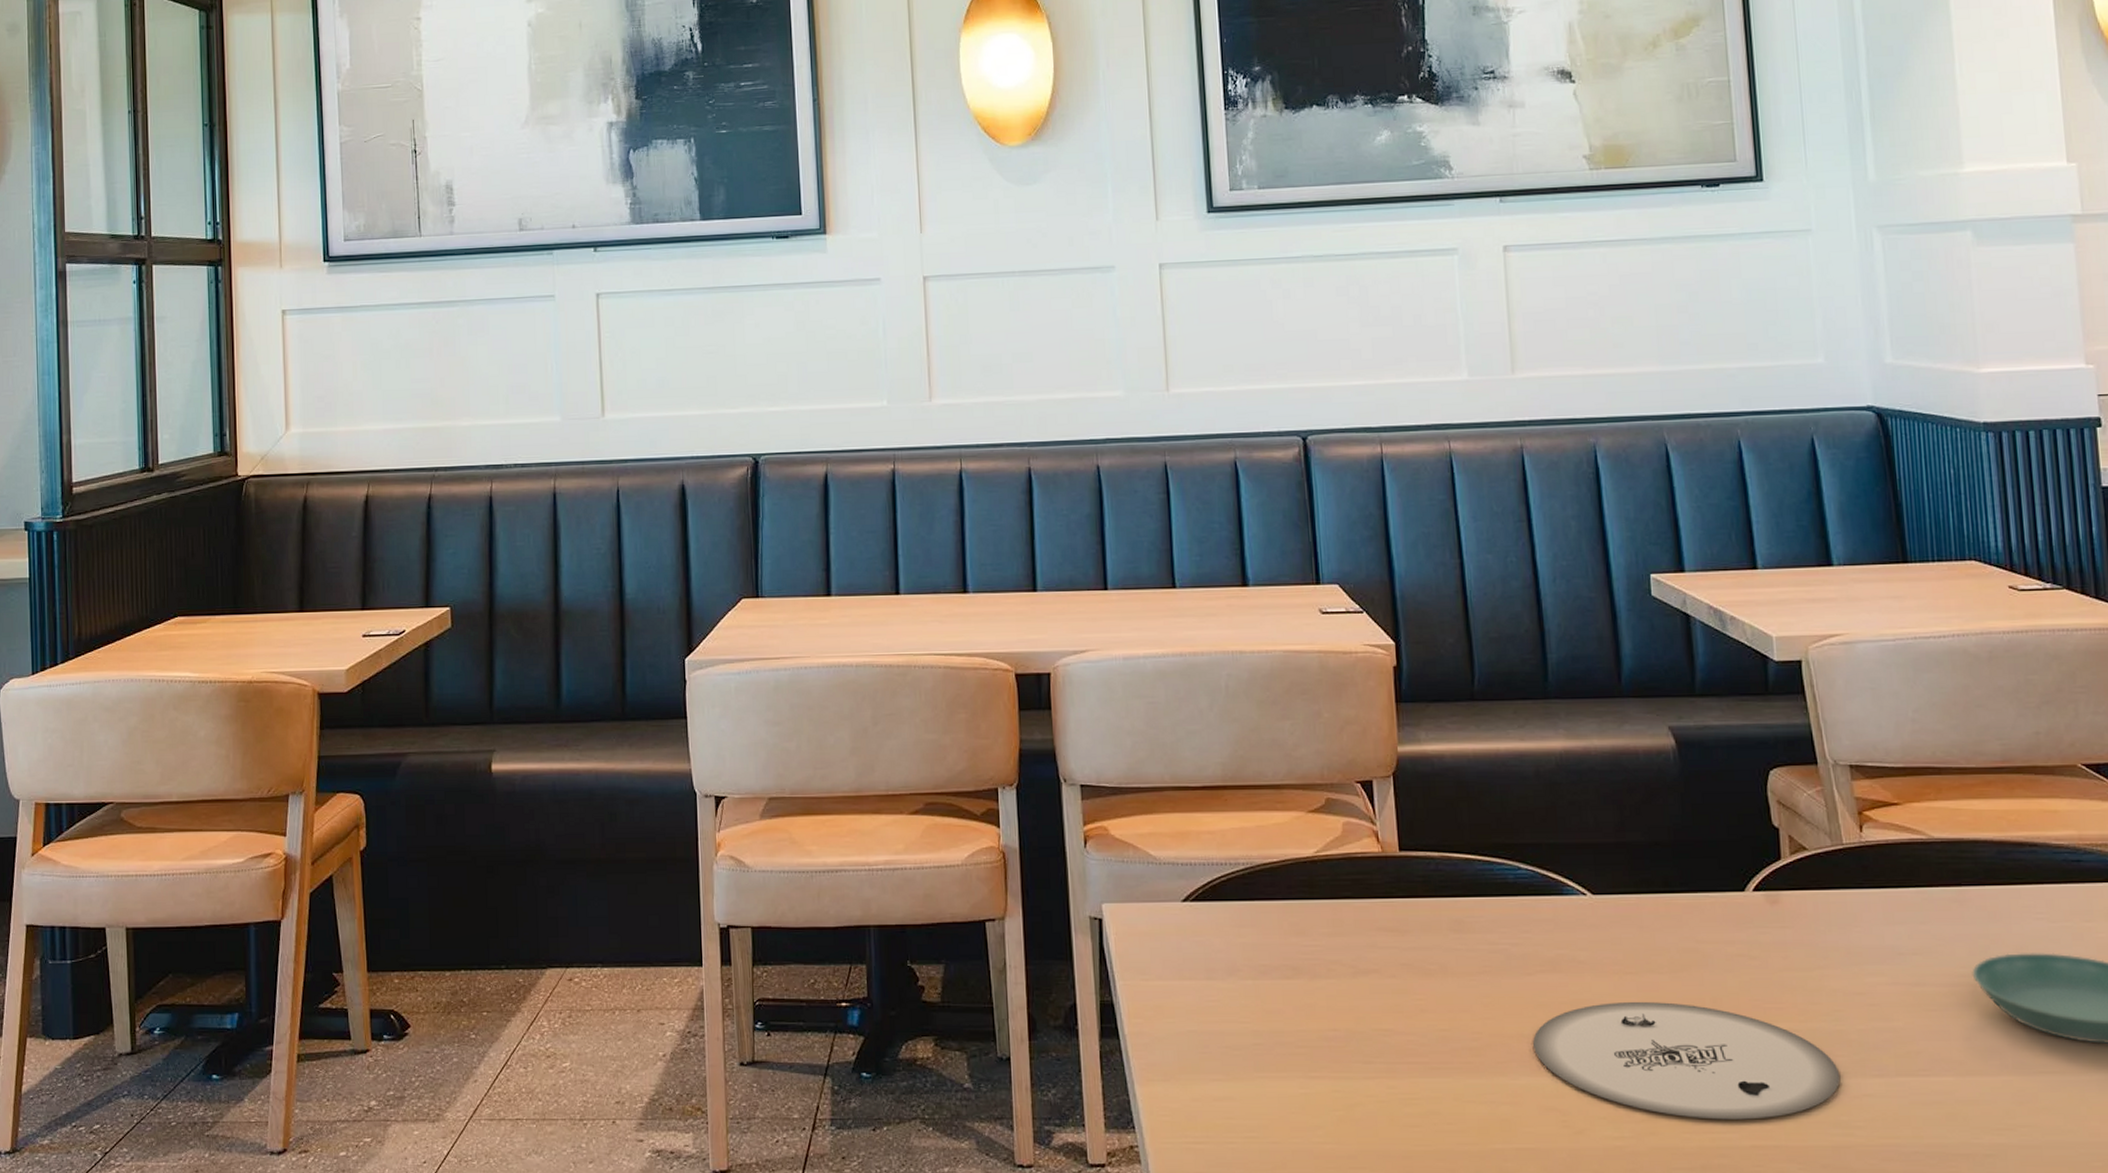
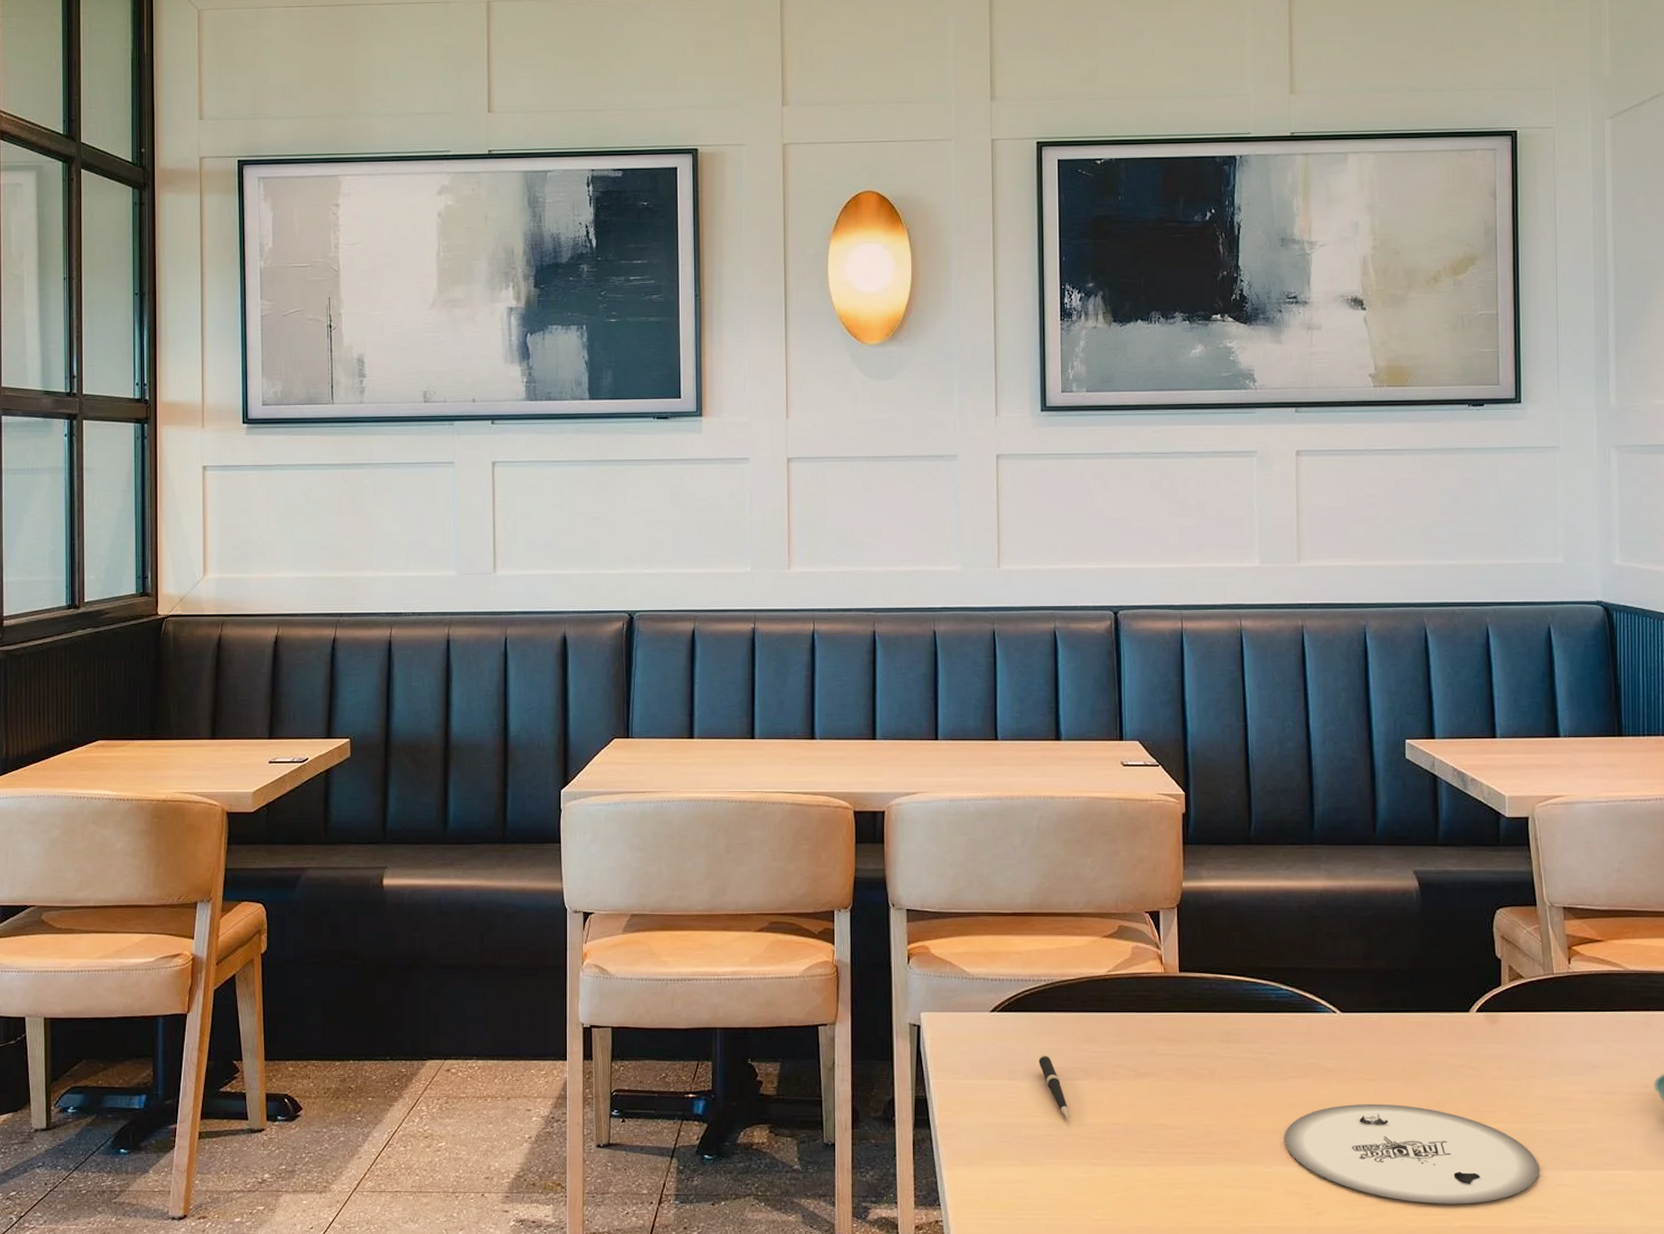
pen: none [1240,950,1280,1024] -> present [1038,1055,1069,1118]

